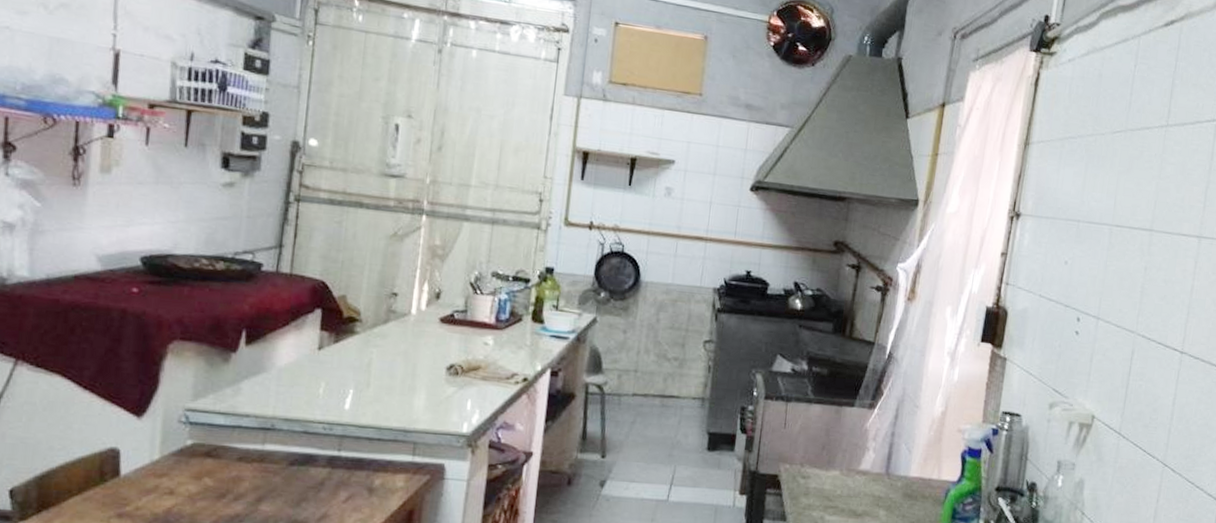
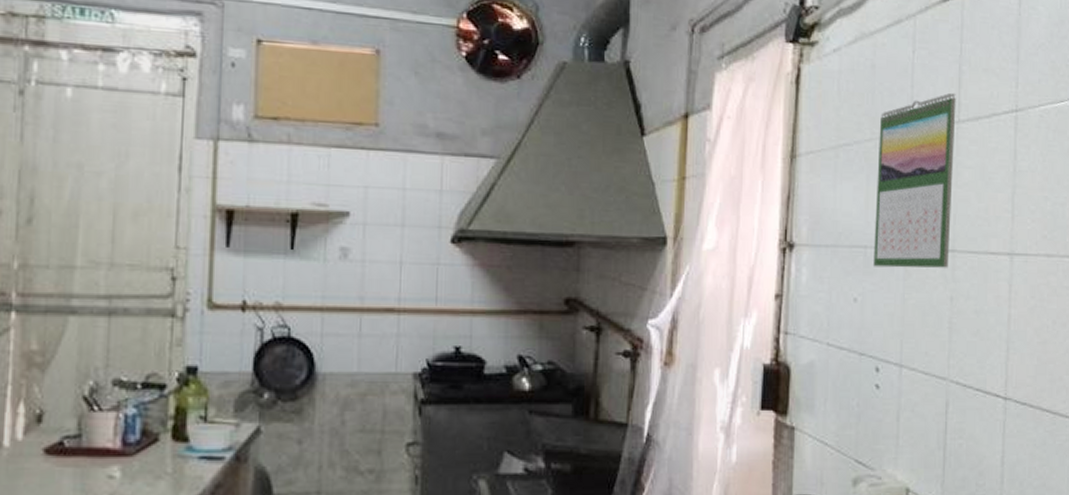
calendar: none [1084,101,1167,244] -> present [873,92,956,268]

